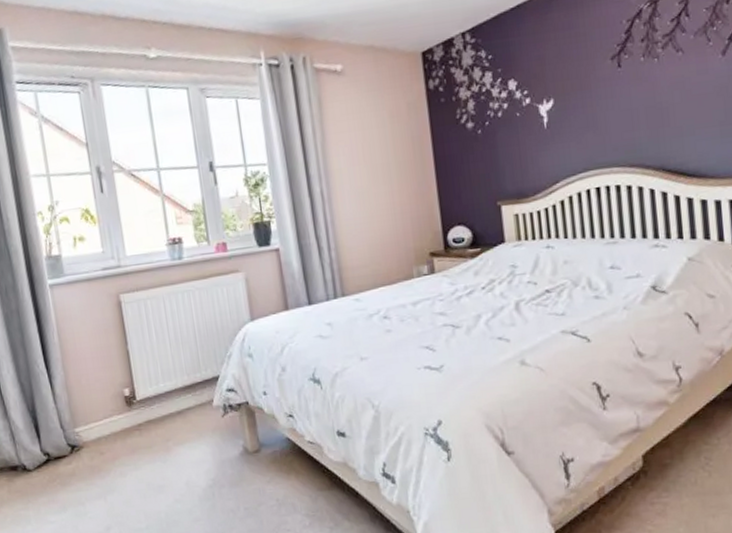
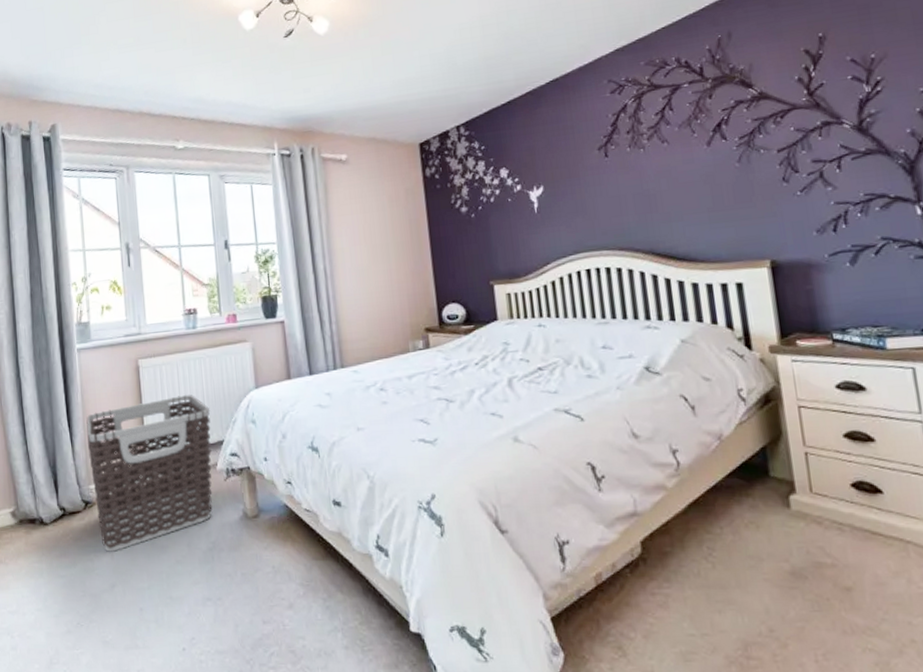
clothes hamper: none [65,329,211,495] -> present [86,394,213,552]

